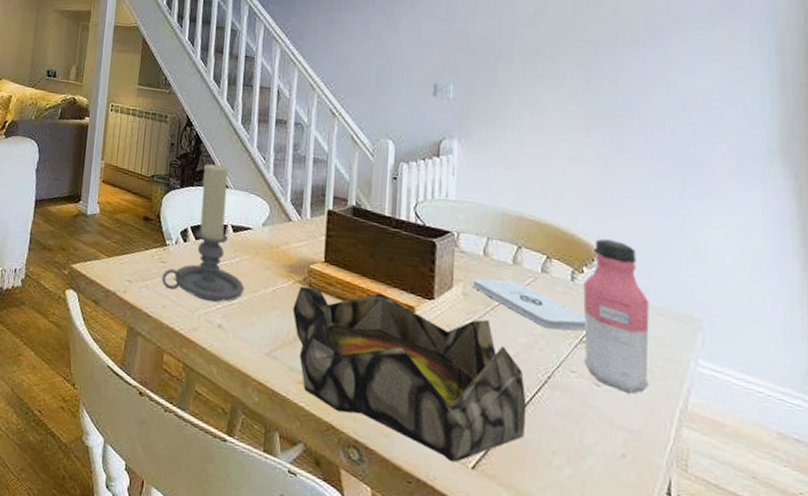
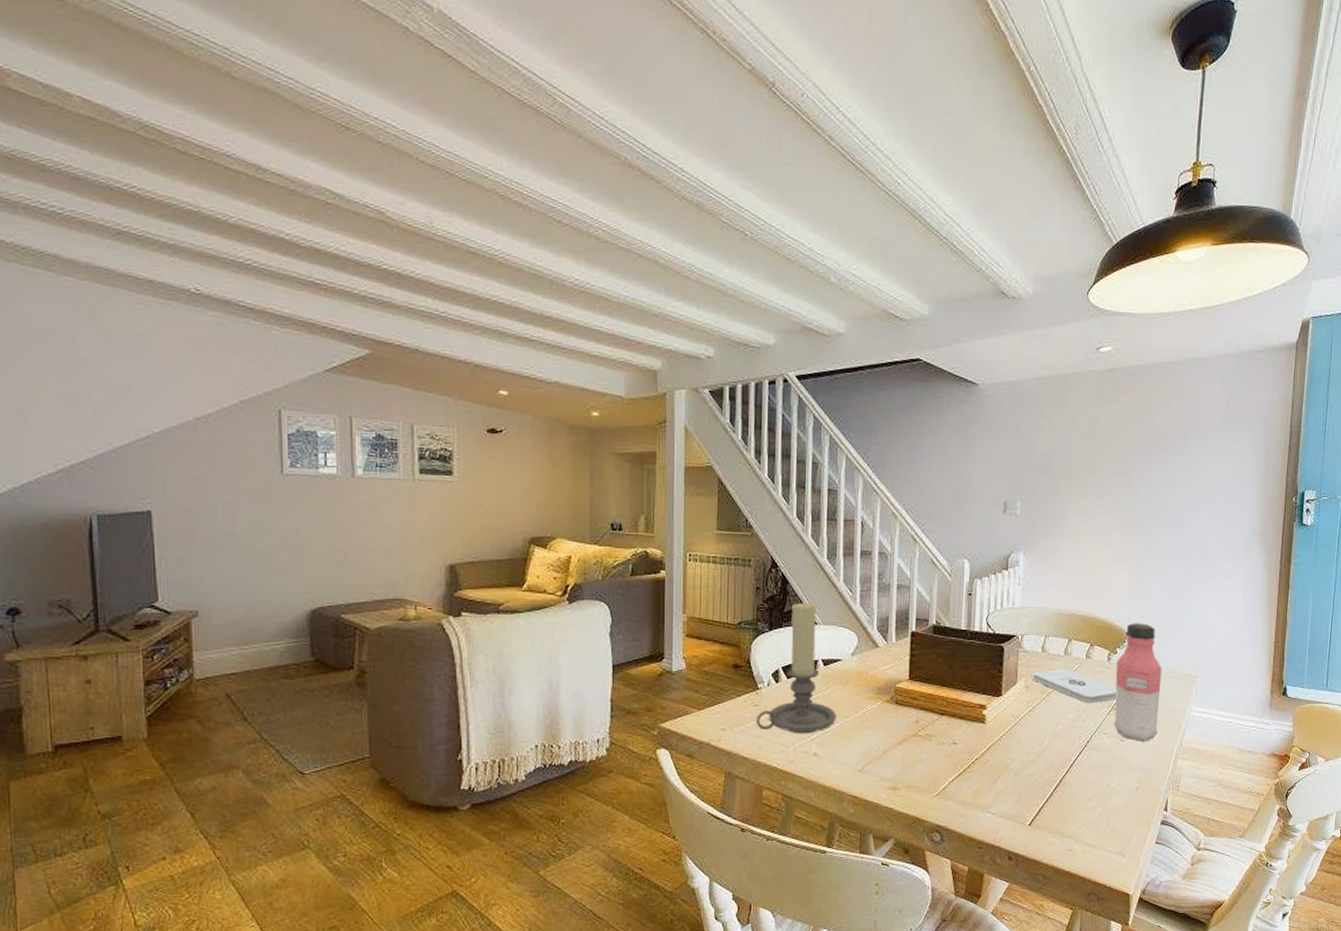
decorative bowl: present [293,286,527,462] -> none [882,698,1071,824]

